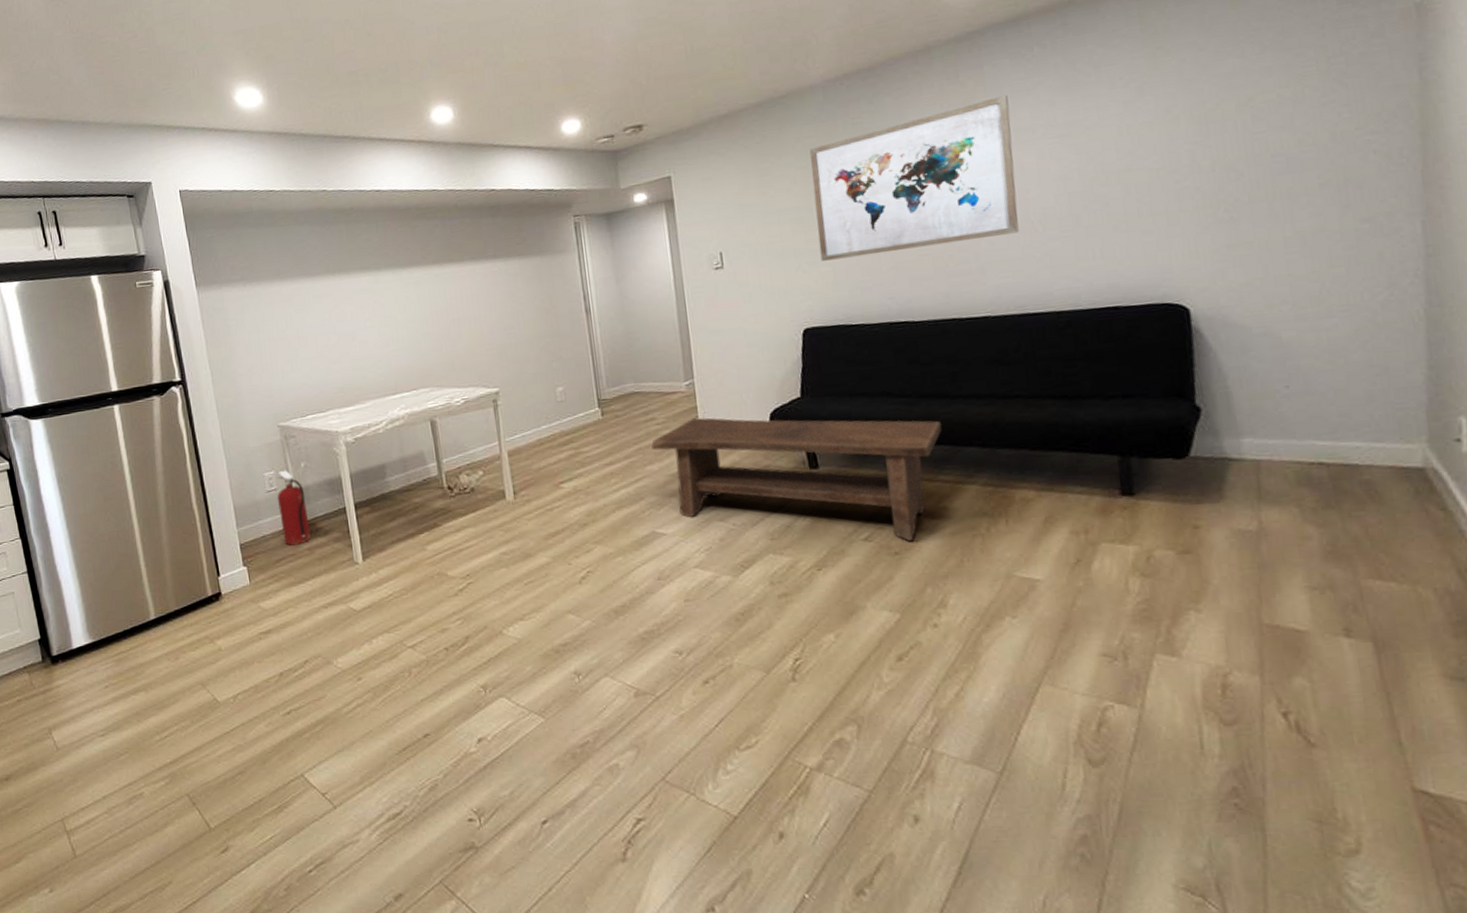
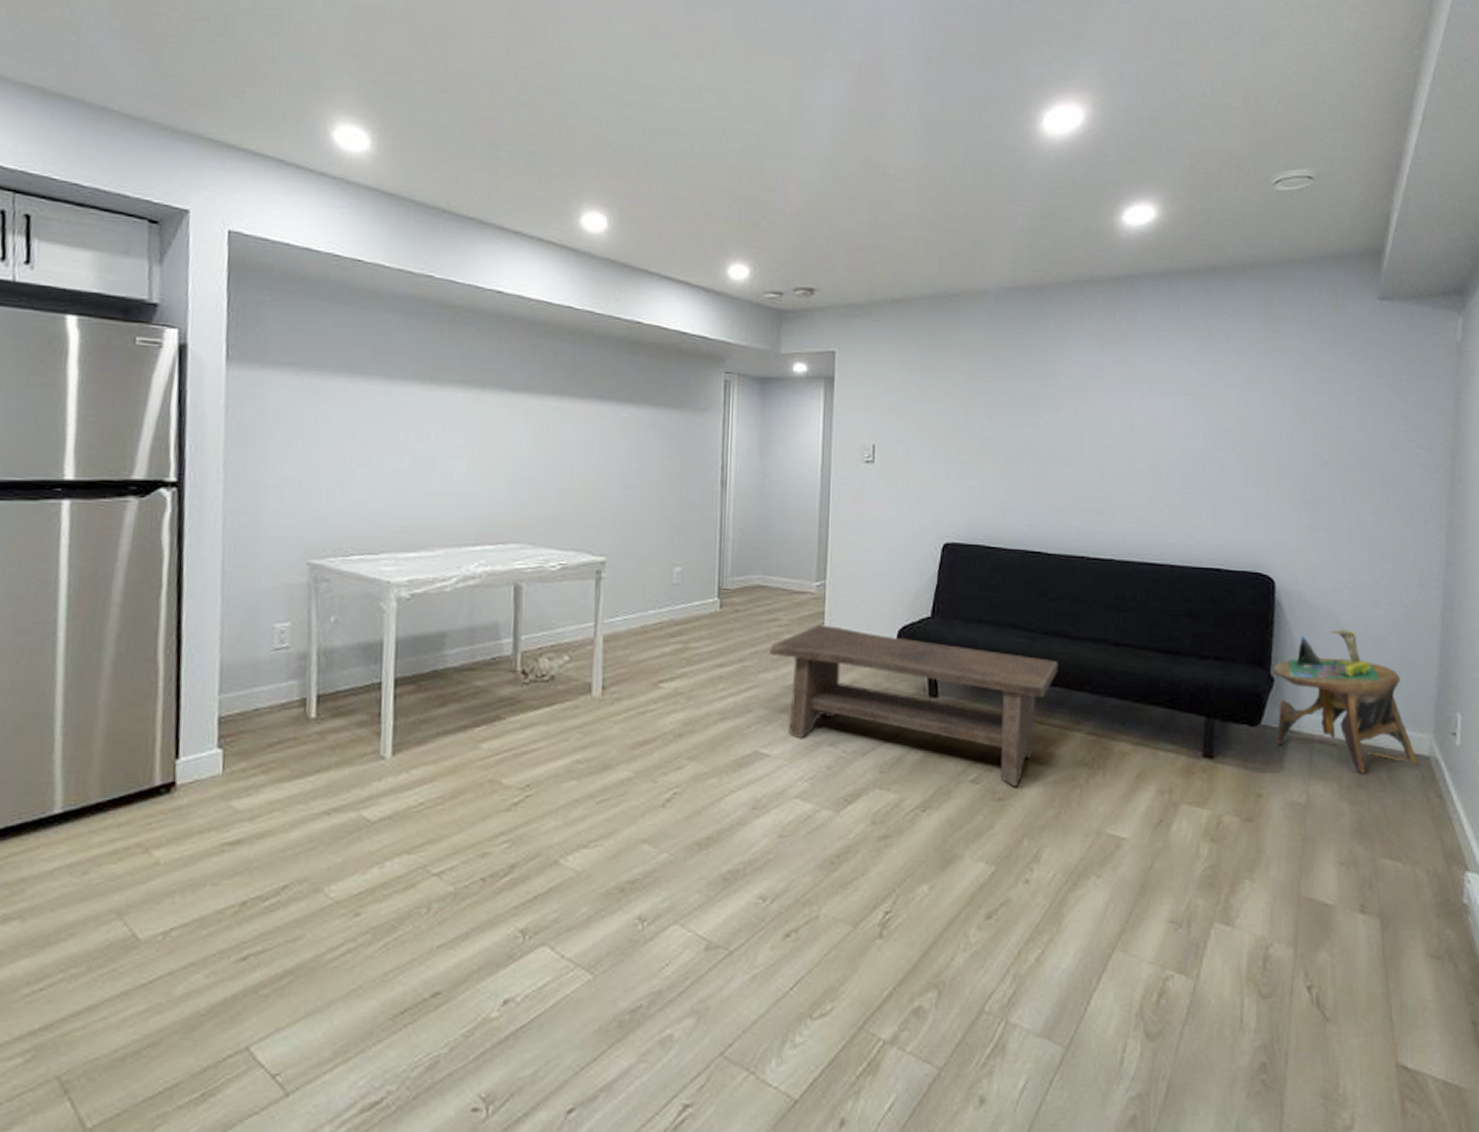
fire extinguisher: present [277,470,311,546] -> none [285,623,328,726]
wall art: present [810,94,1019,261] -> none [970,343,1154,481]
side table: none [1196,345,1409,494] -> present [1272,628,1418,774]

